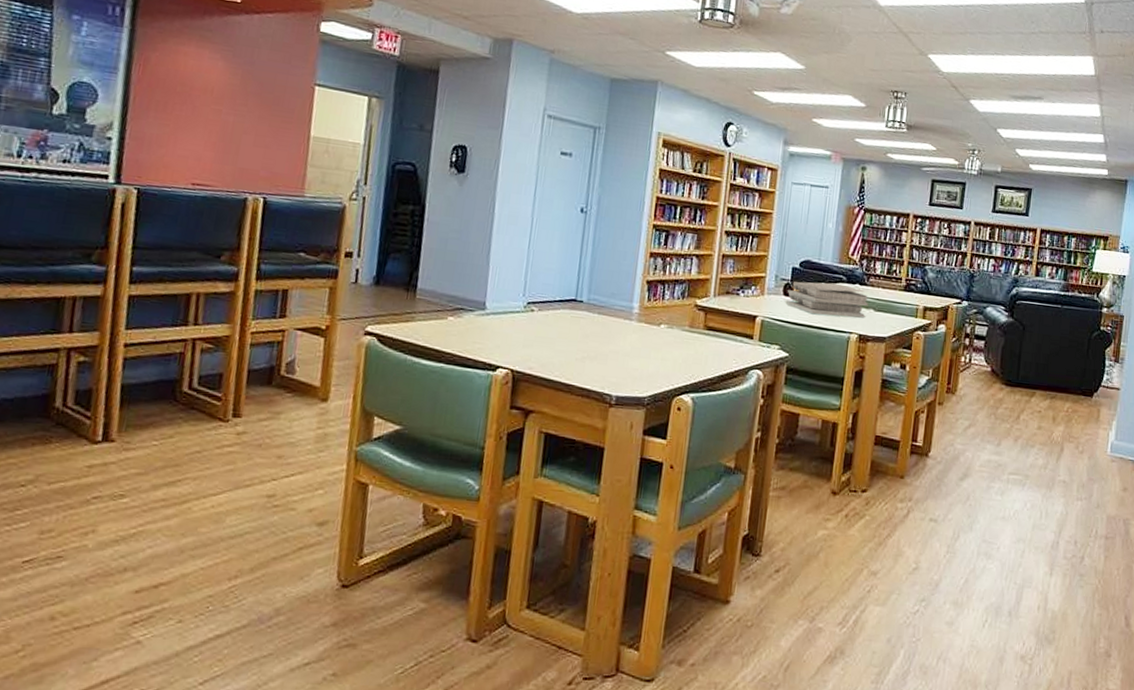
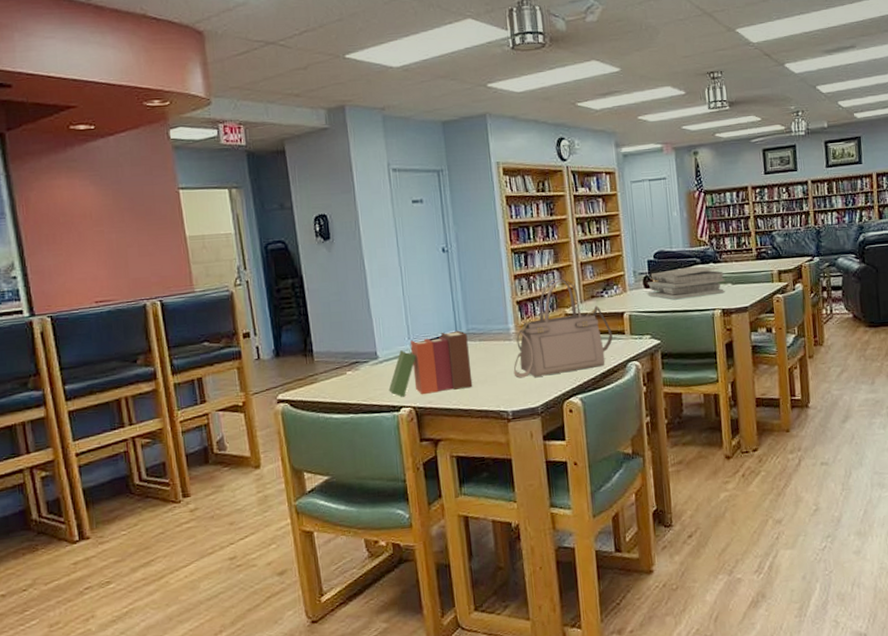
books: none [489,297,587,362] -> present [388,330,473,397]
handbag: none [627,265,740,369] -> present [513,278,613,378]

